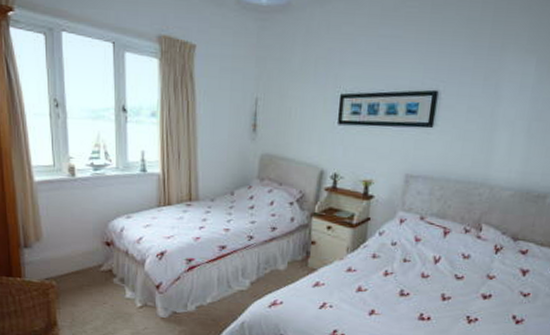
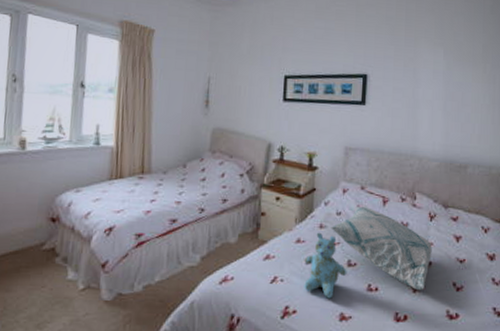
stuffed bear: none [353,262,399,325] -> present [304,232,347,299]
decorative pillow: none [384,237,494,322] -> present [331,207,432,291]

